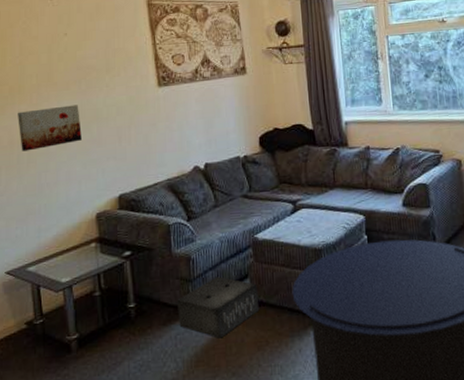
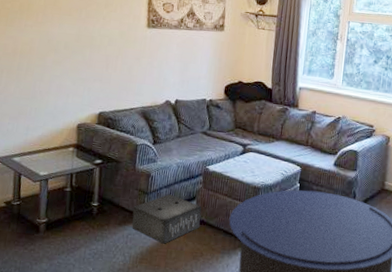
wall art: present [18,105,82,152] -> none [22,26,77,61]

